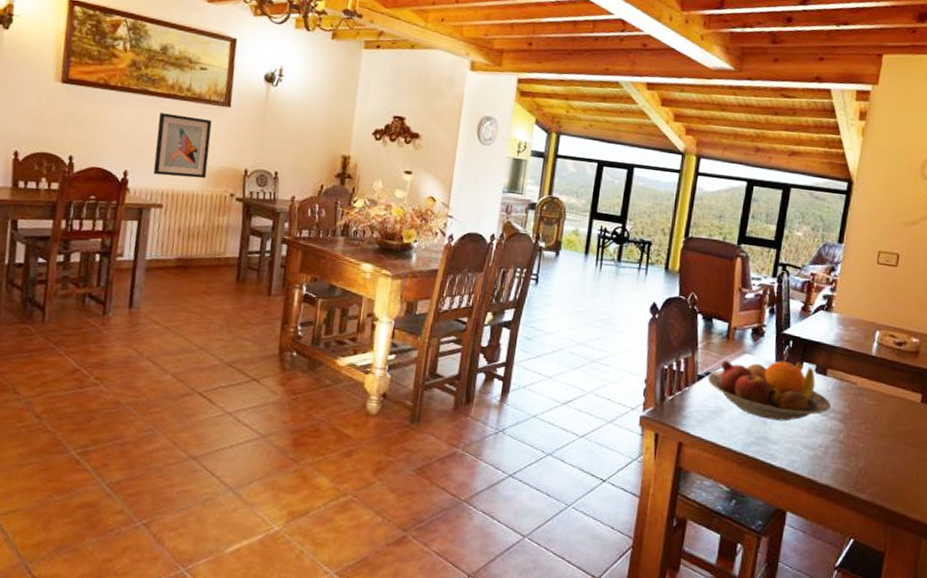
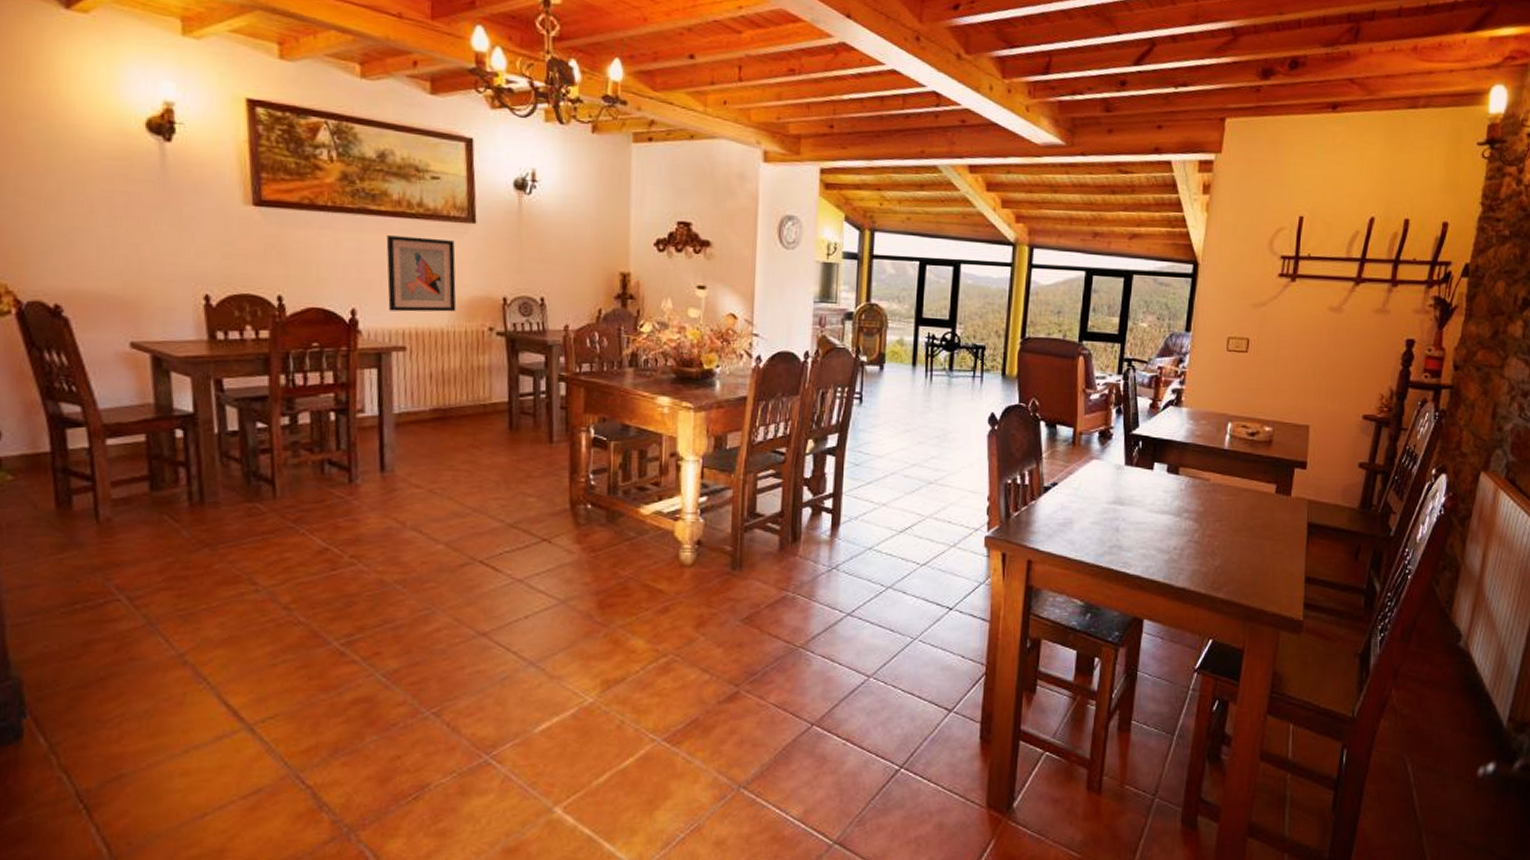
fruit bowl: present [707,360,832,421] -> none [1054,462,1185,527]

